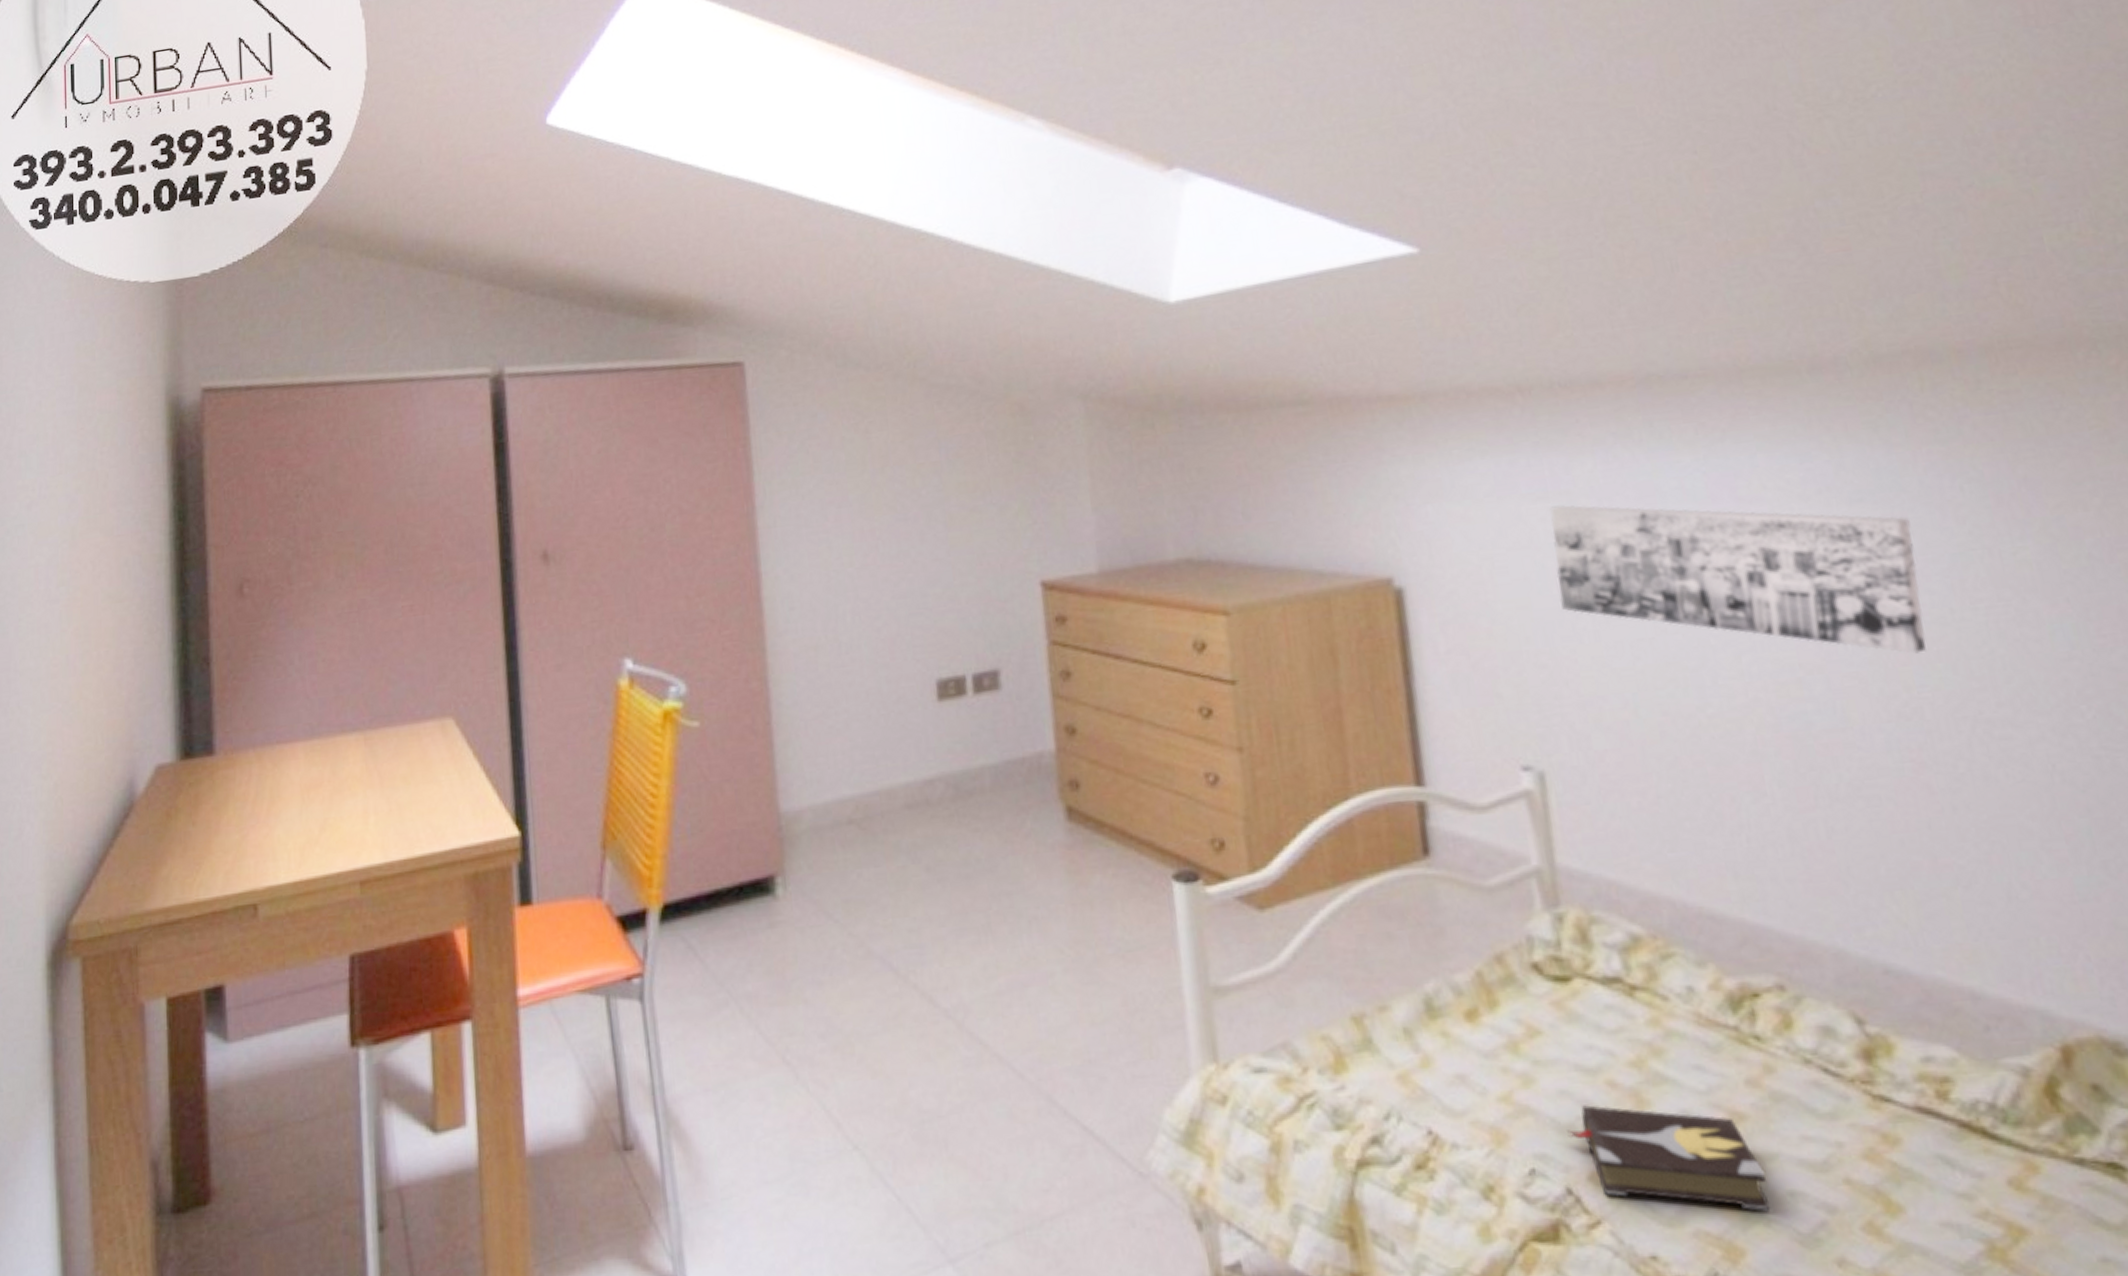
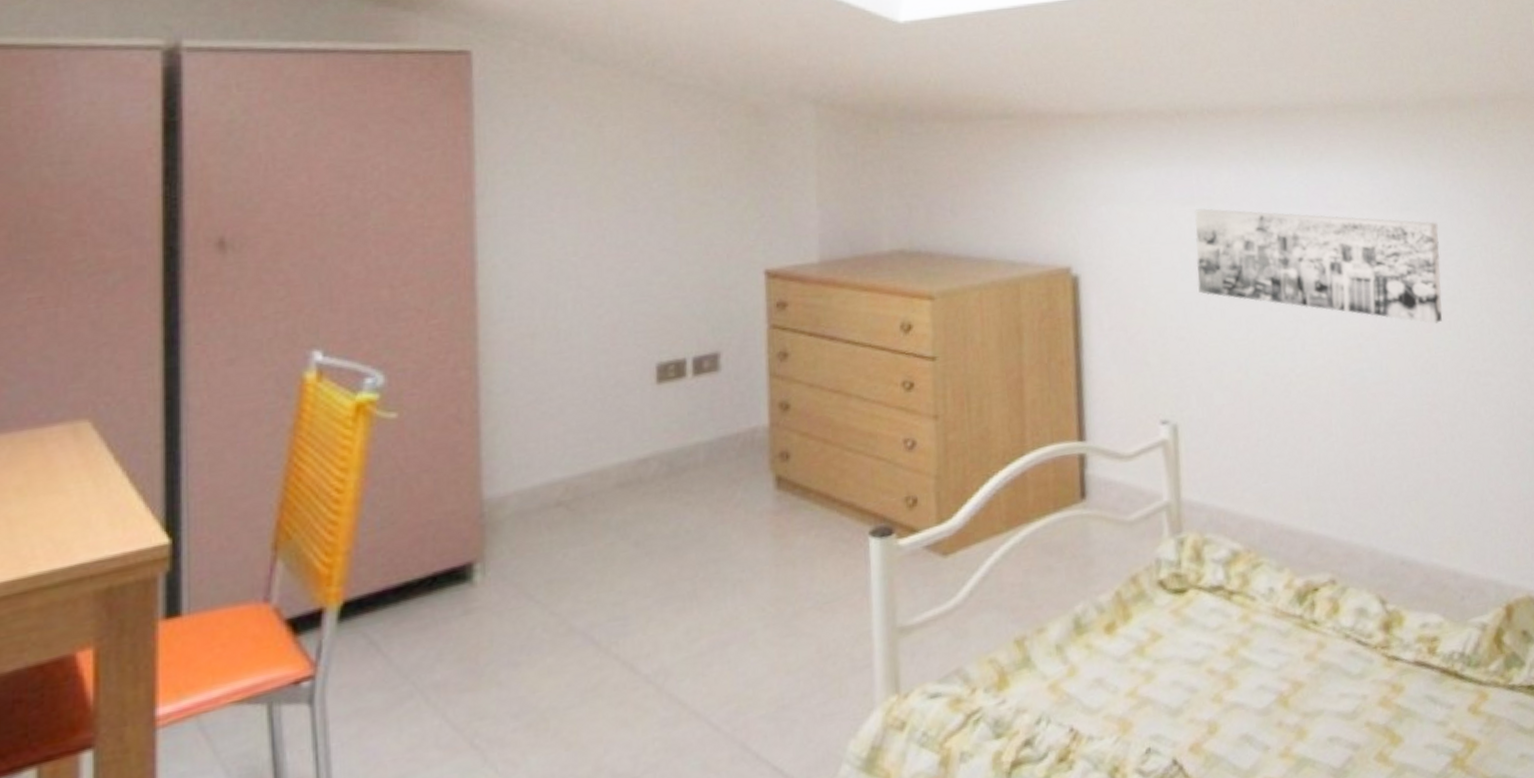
hardback book: present [1567,1105,1771,1211] -> none [1176,686,1316,761]

